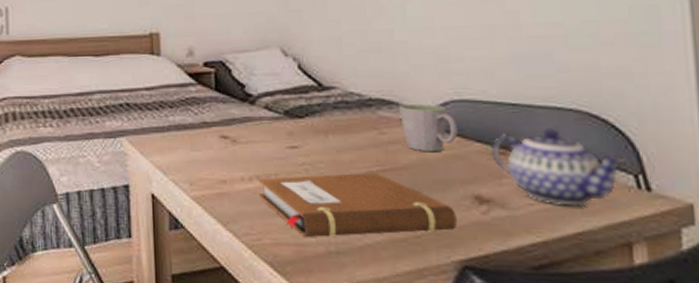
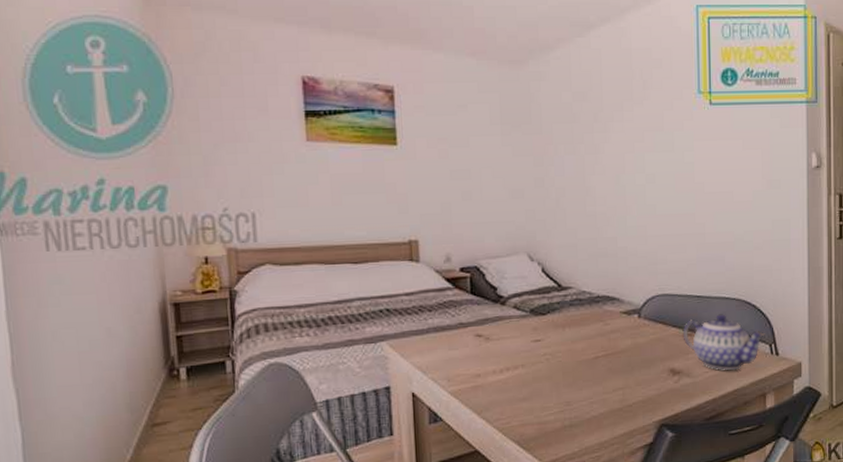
notebook: present [258,173,457,238] -> none [508,358,658,417]
mug: present [399,104,458,151] -> none [619,299,660,337]

